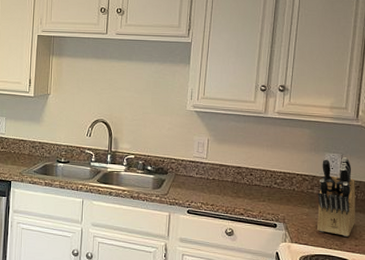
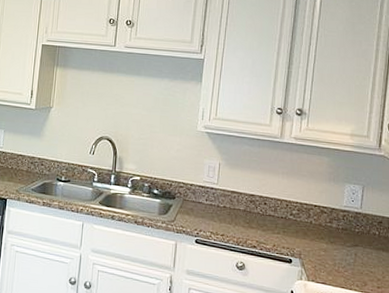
knife block: present [317,157,355,237] -> none [336,189,377,277]

